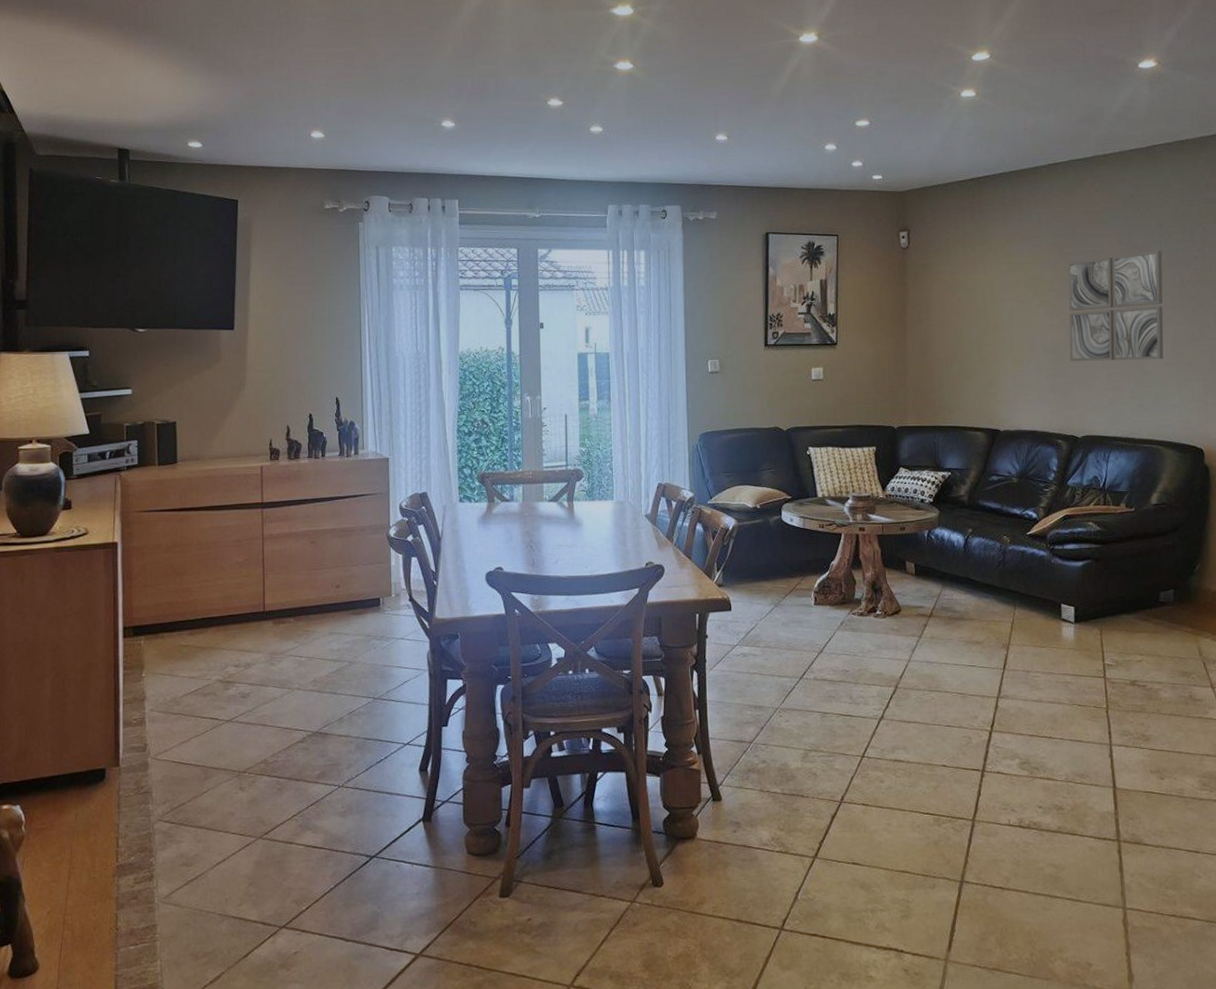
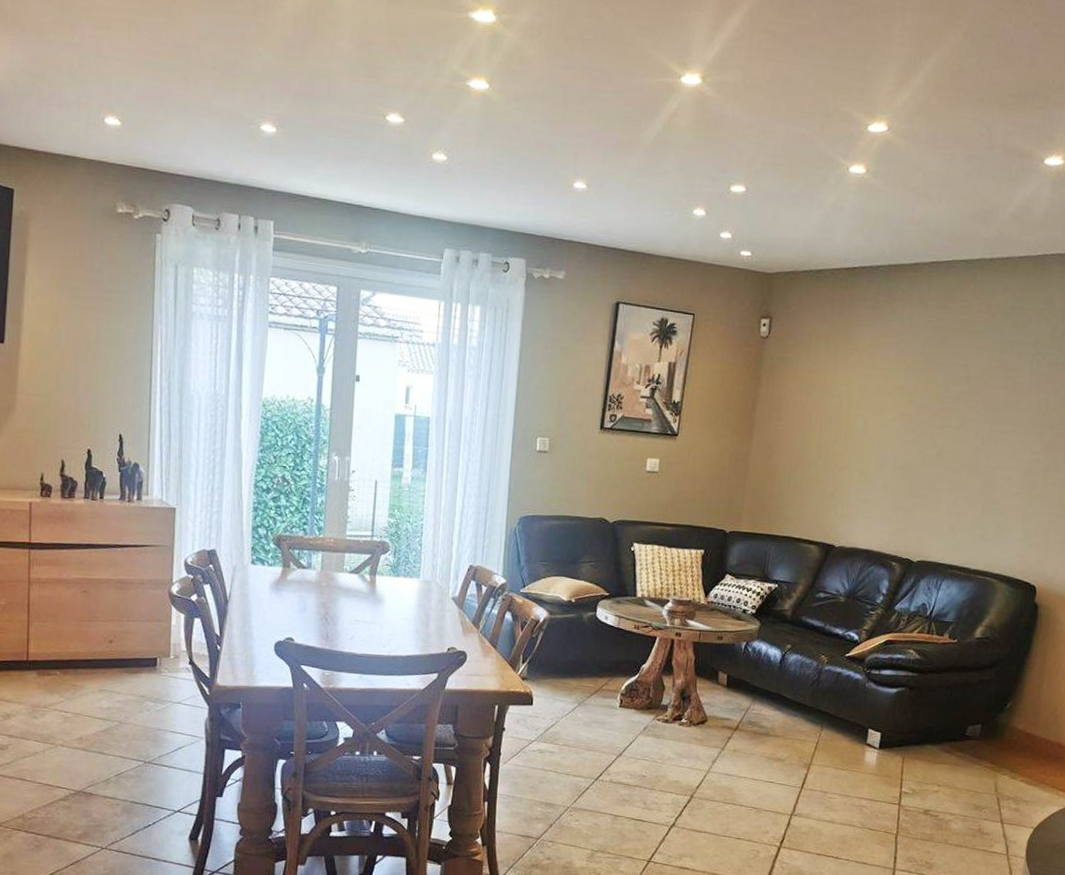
wall art: present [1068,250,1164,362] -> none [918,371,1032,489]

